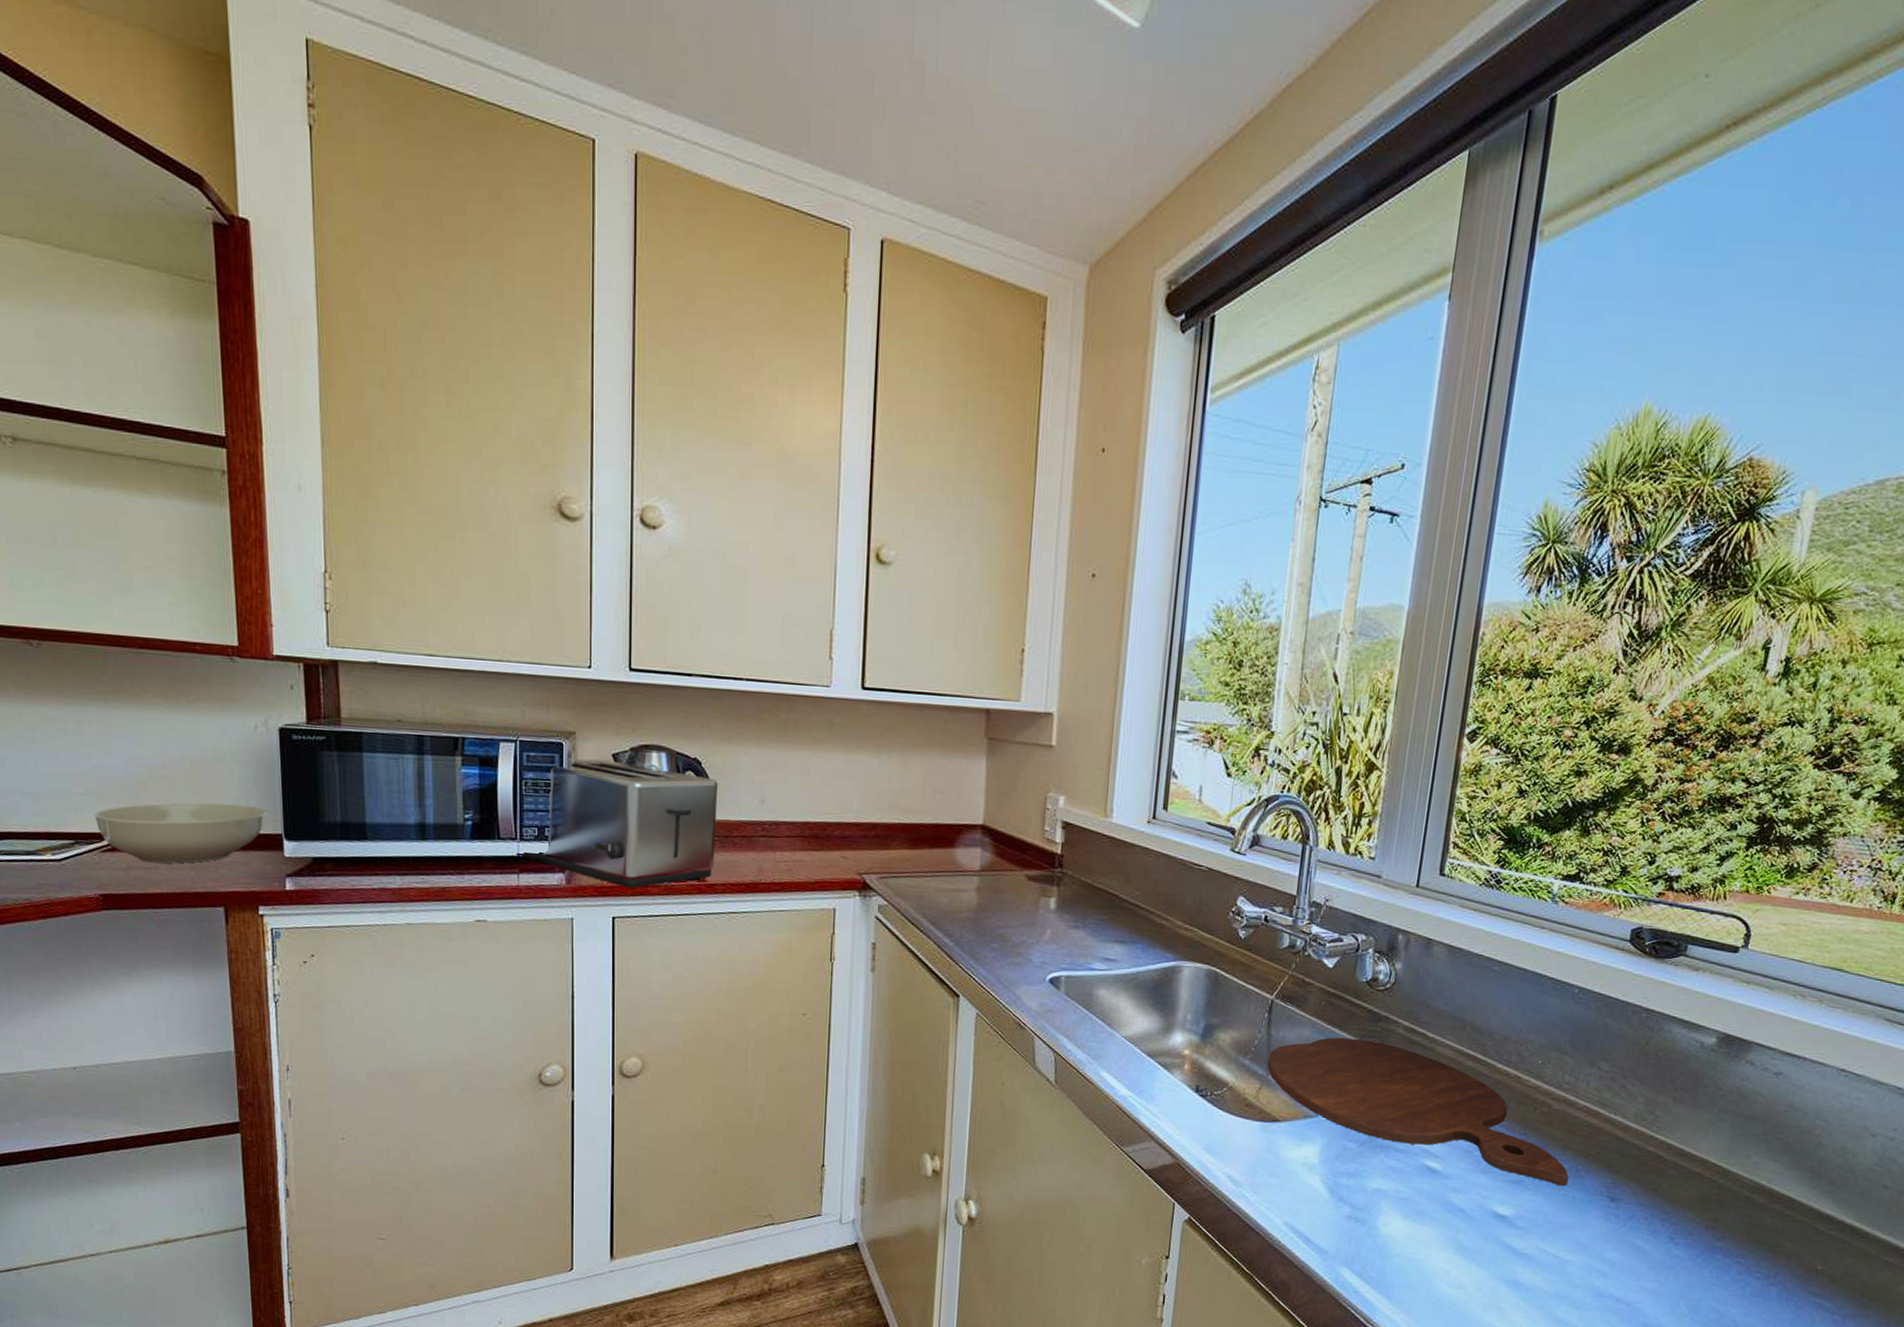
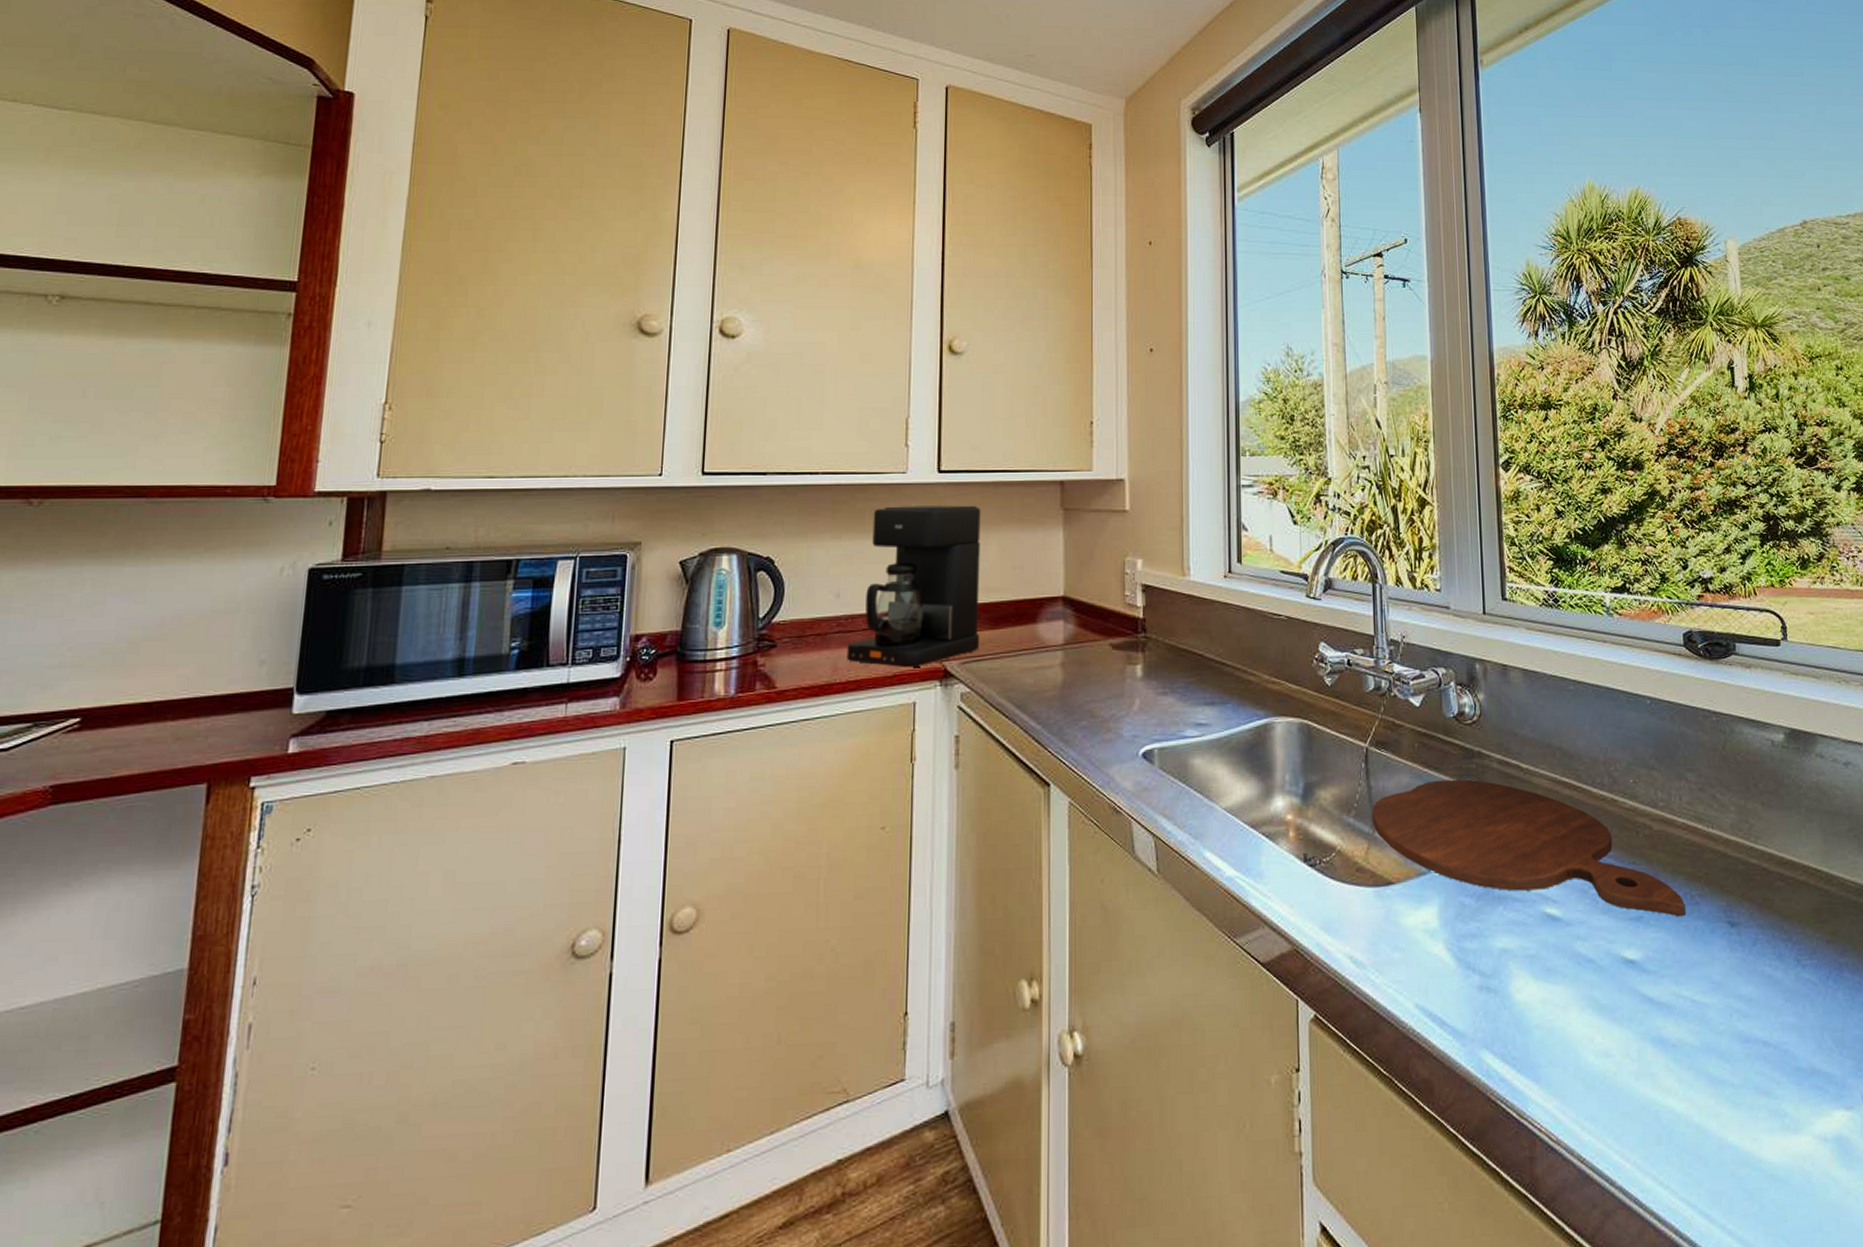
bowl: present [94,803,268,864] -> none [64,658,281,740]
toaster: present [516,758,719,888] -> none [565,567,792,705]
coffee maker: none [771,719,904,877] -> present [846,505,981,668]

